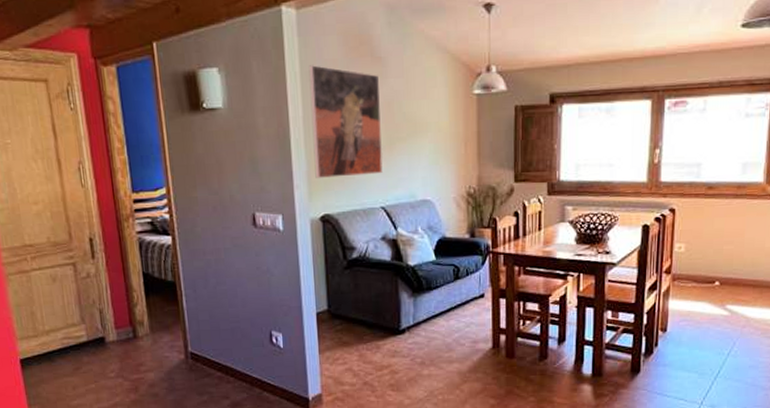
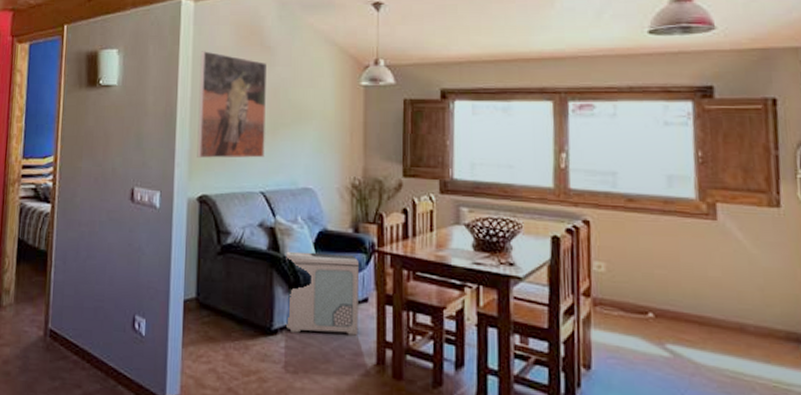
air purifier: none [409,257,476,330] -> present [285,251,360,336]

